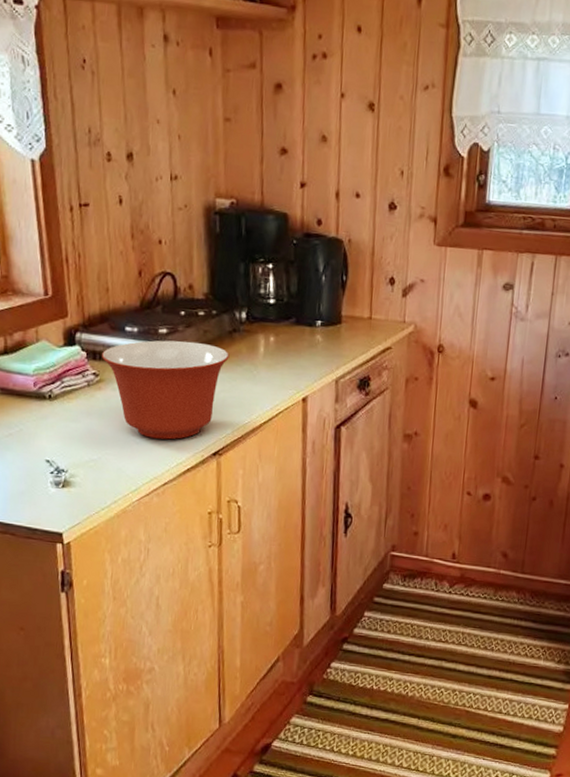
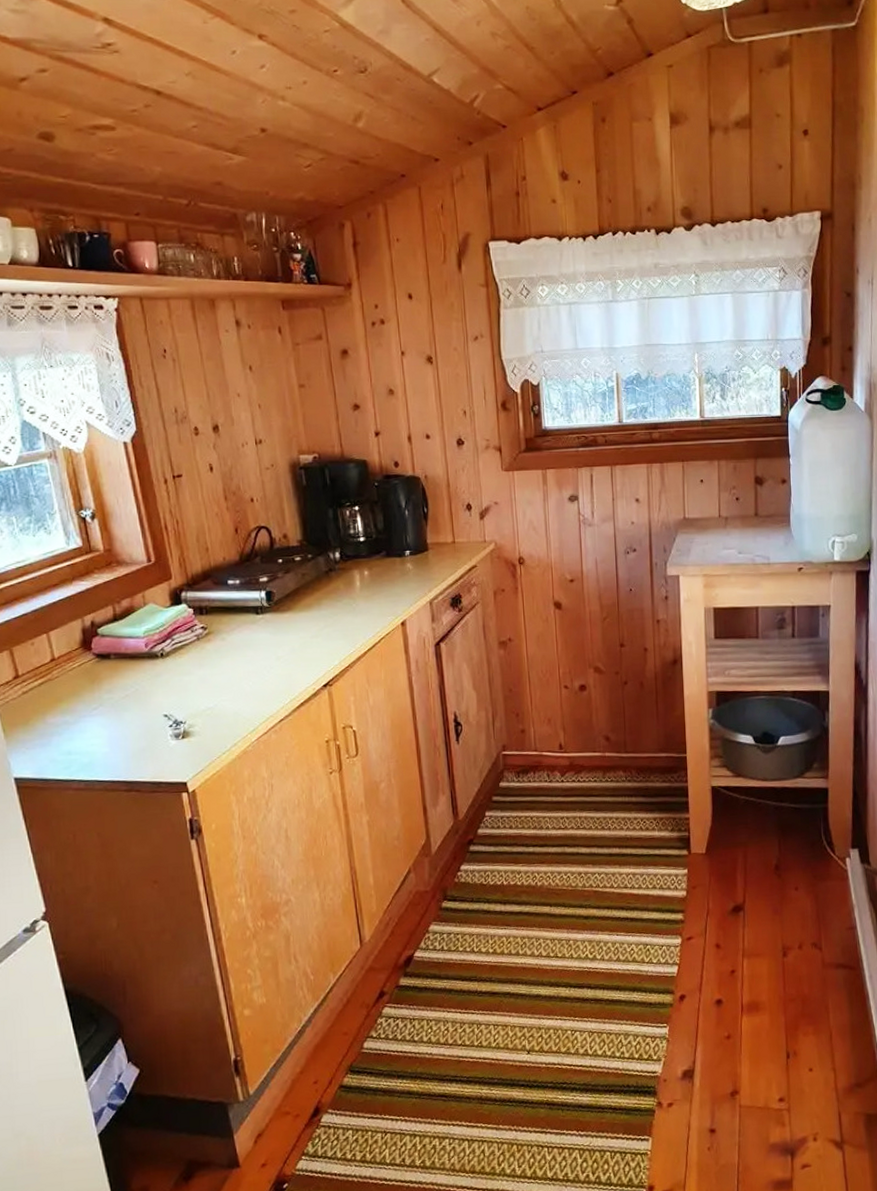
mixing bowl: present [101,340,230,440] -> none [207,585,329,680]

